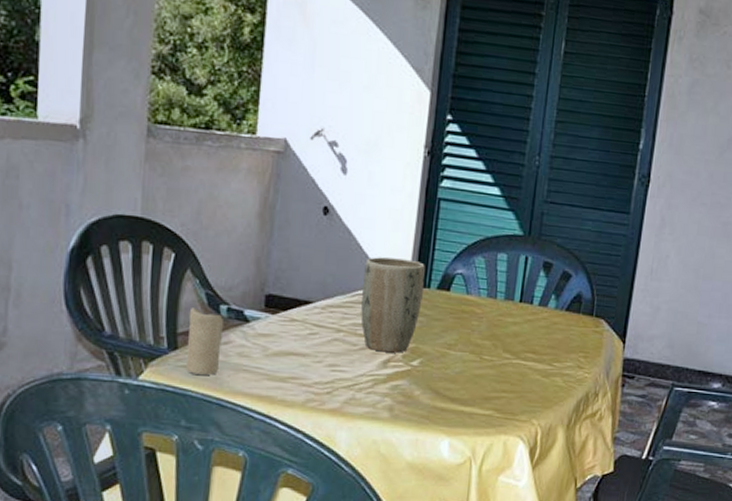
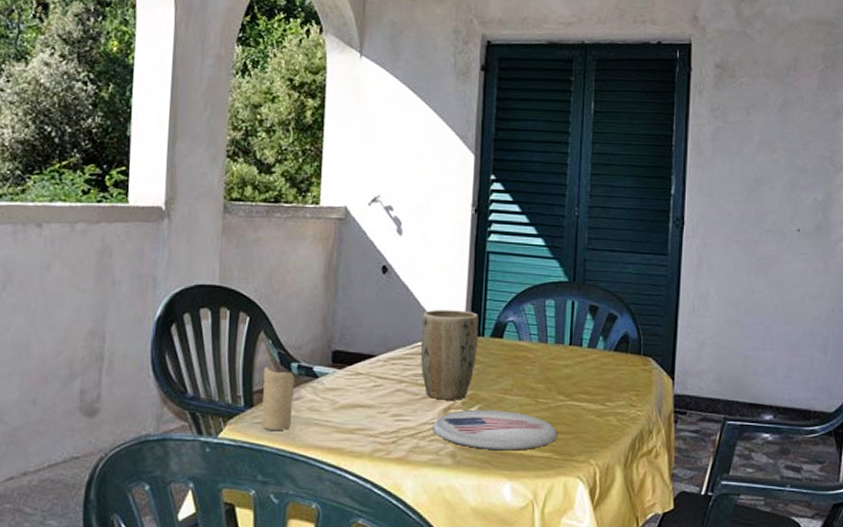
plate: none [369,363,502,407] -> present [431,410,558,451]

